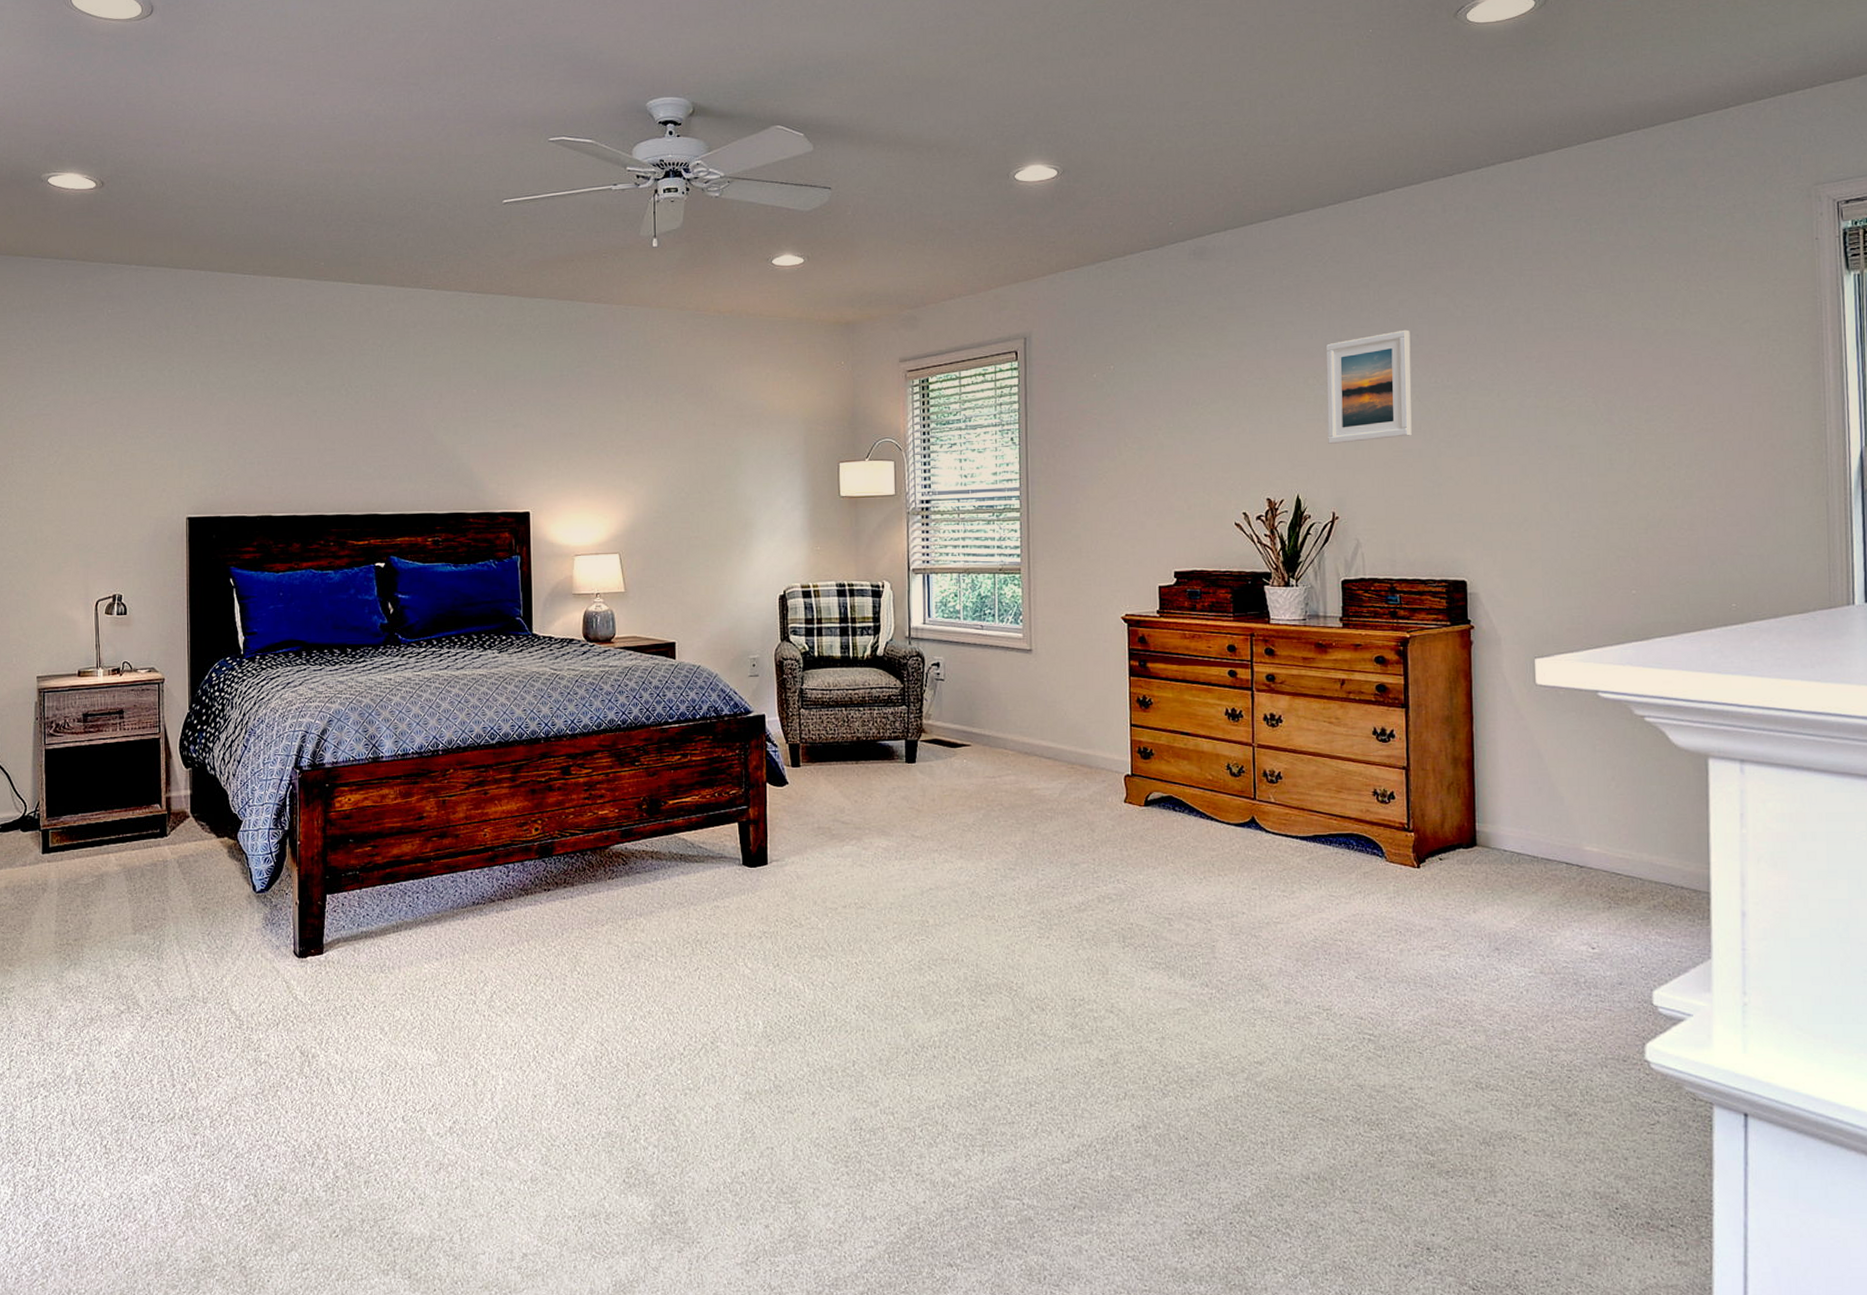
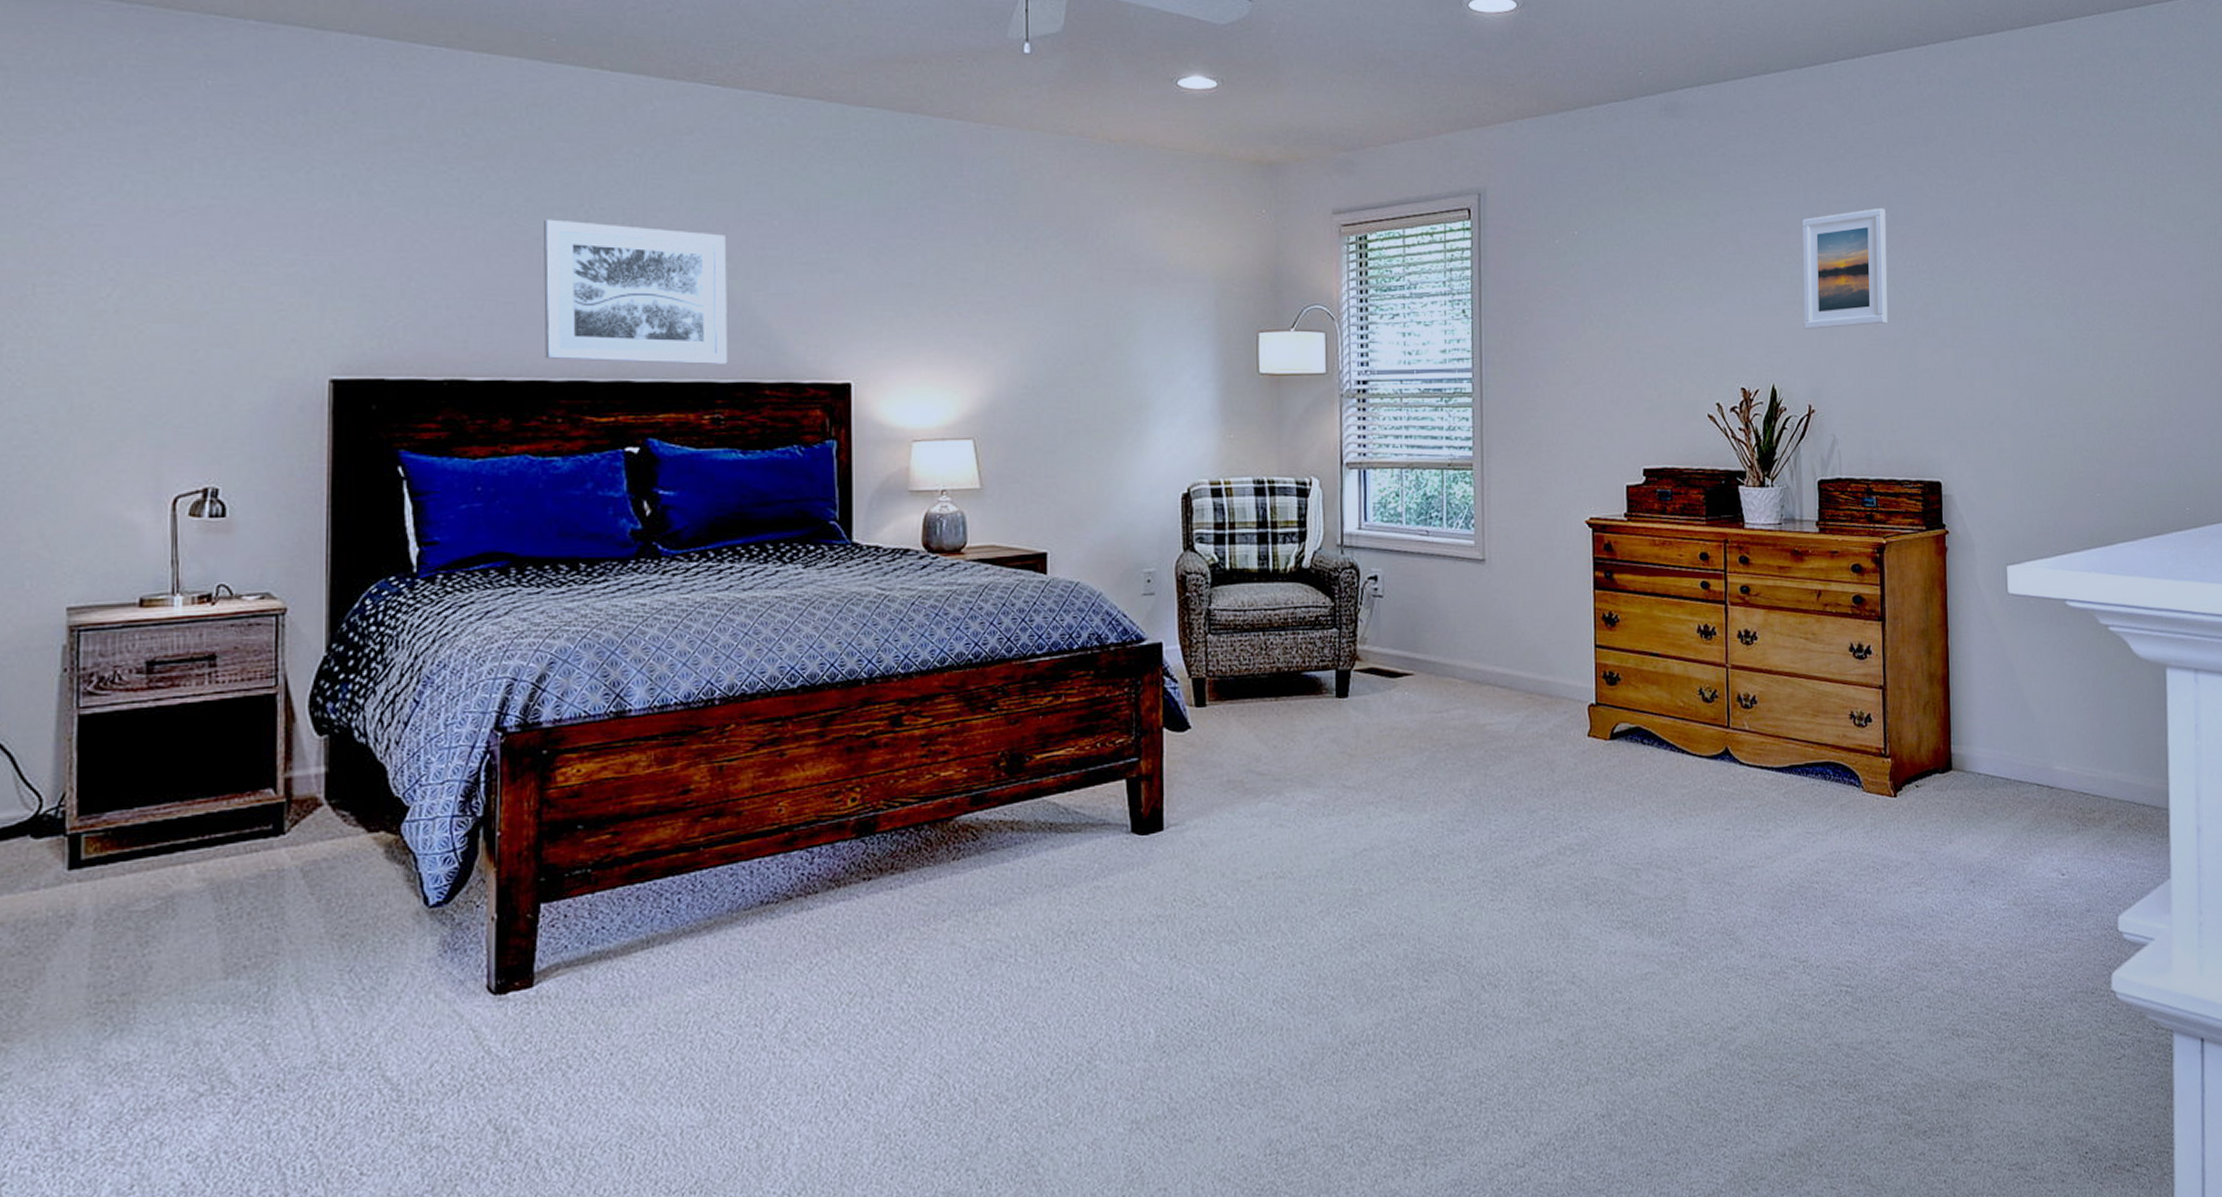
wall art: none [318,396,443,500] -> present [542,219,727,364]

